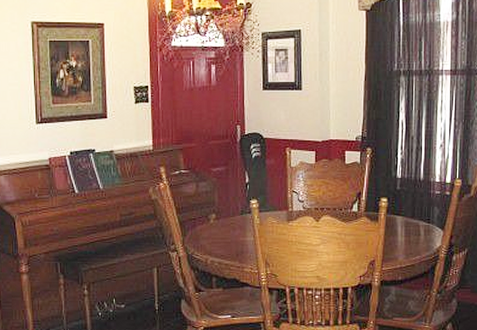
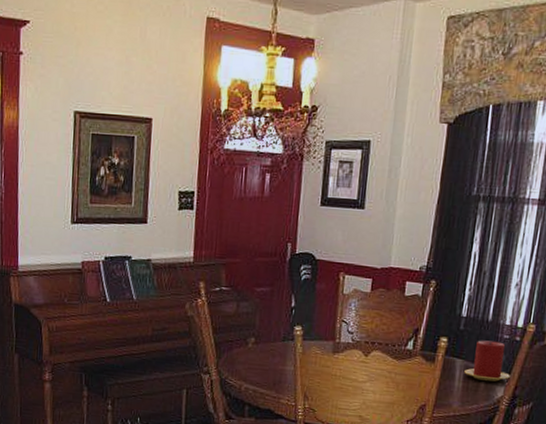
candle: none [405,197,445,233] -> present [464,340,510,382]

